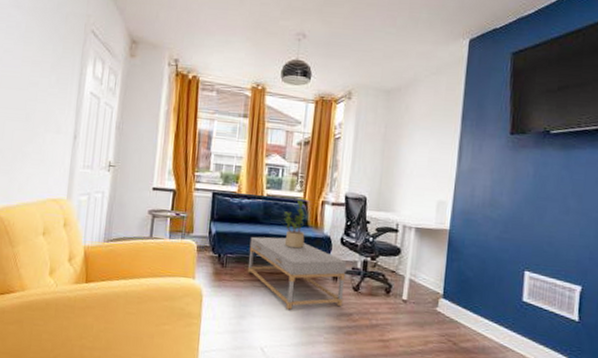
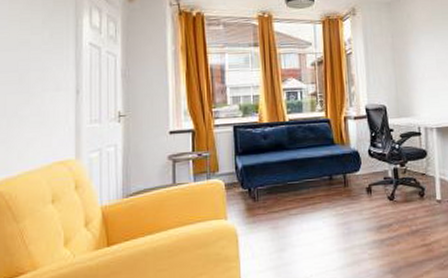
coffee table: present [247,236,347,310] -> none [279,160,381,232]
potted plant: present [282,199,306,249] -> none [308,119,334,169]

